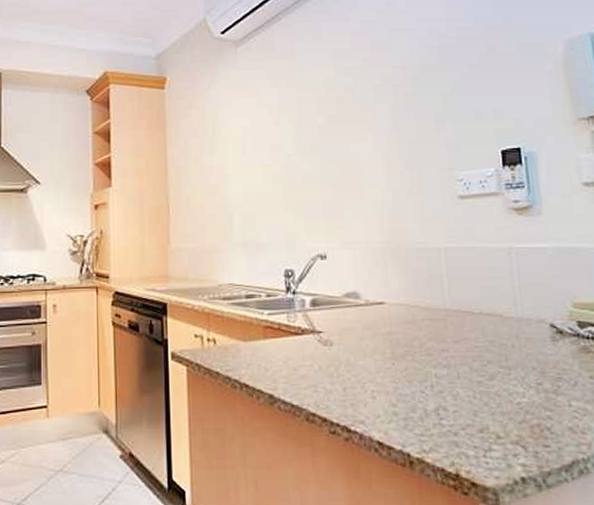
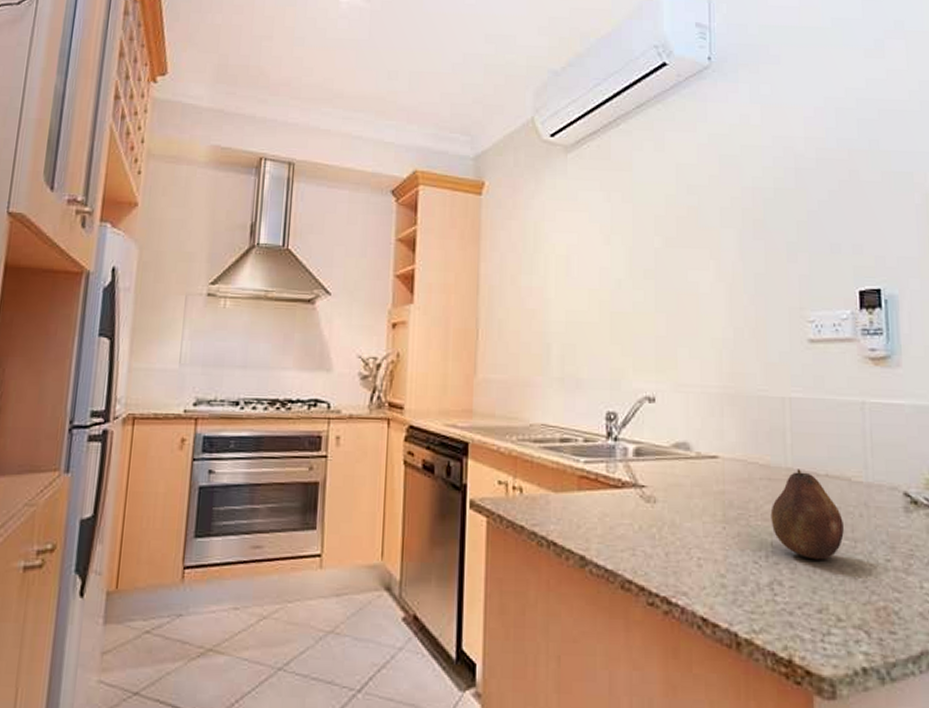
fruit: none [433,309,499,387] -> present [770,469,844,560]

